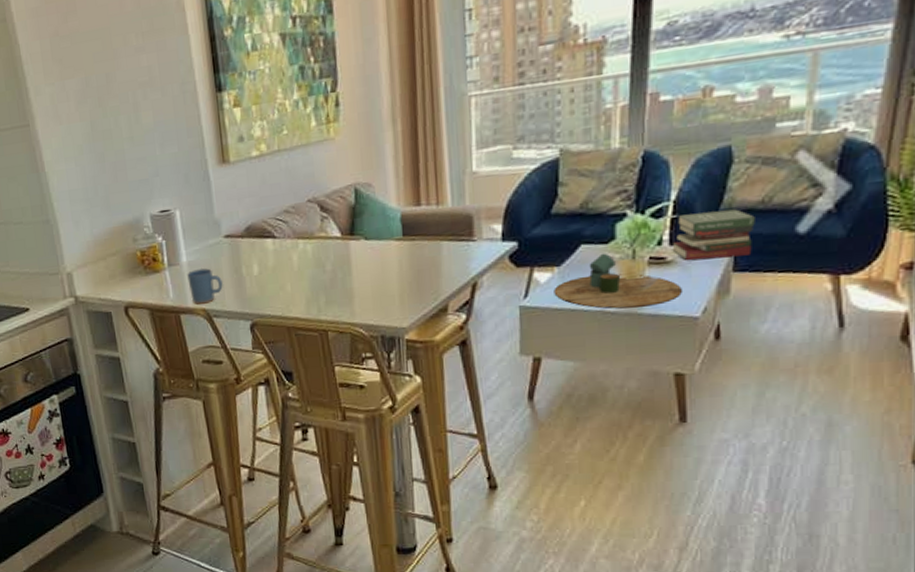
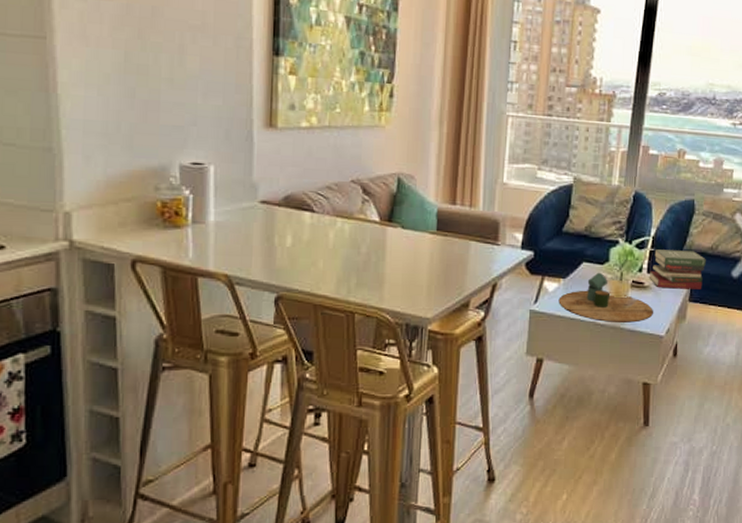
mug: present [187,268,223,304] -> none [212,231,251,269]

